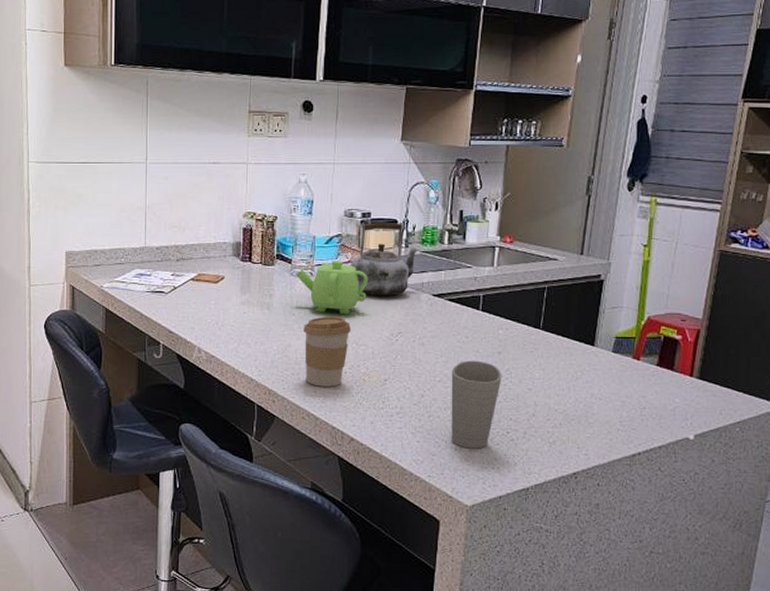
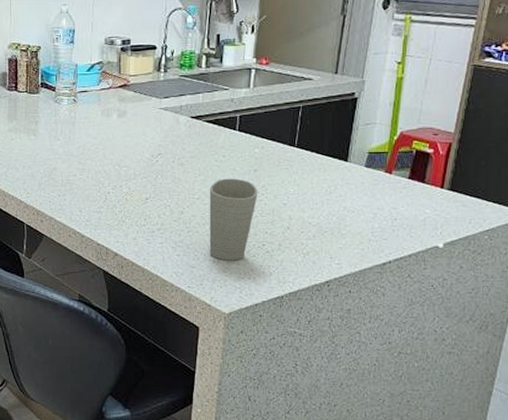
coffeepot: present [295,261,368,315] -> none [59,87,129,139]
coffee cup: present [304,316,351,387] -> none [68,140,113,206]
kettle: present [350,221,419,297] -> none [111,47,177,120]

